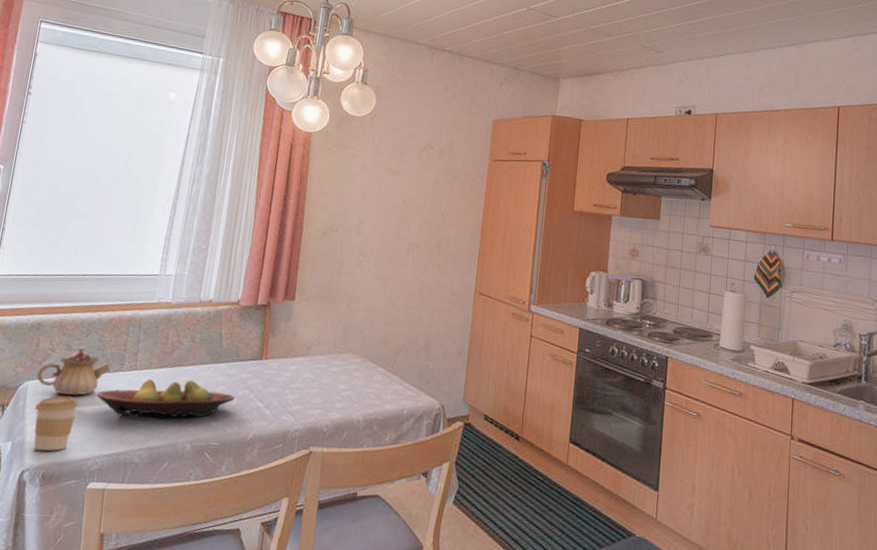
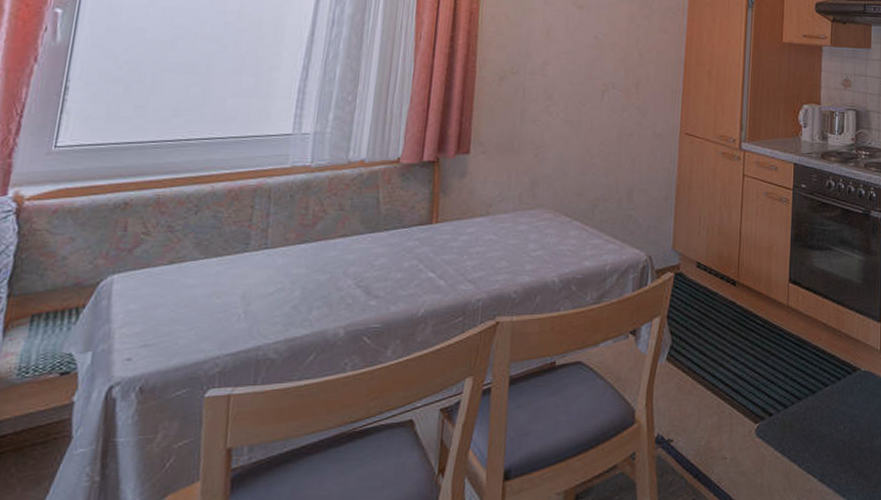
coffee cup: present [33,396,78,451] -> none [125,288,188,359]
teapot: present [36,345,111,396] -> none [124,225,231,286]
fruit bowl: present [96,378,235,418] -> none [212,254,400,306]

